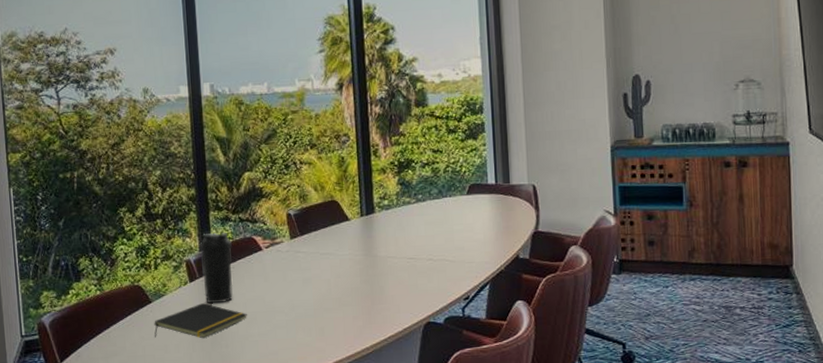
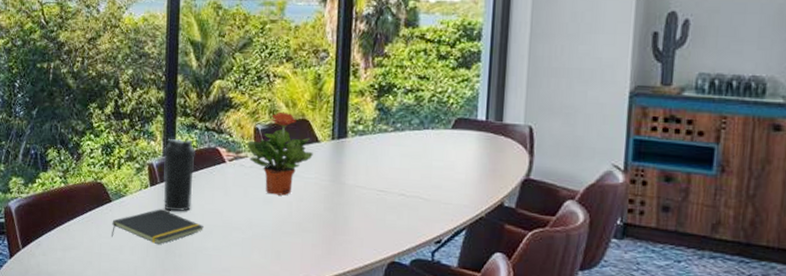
potted plant: none [282,195,345,275] -> present [248,111,313,196]

